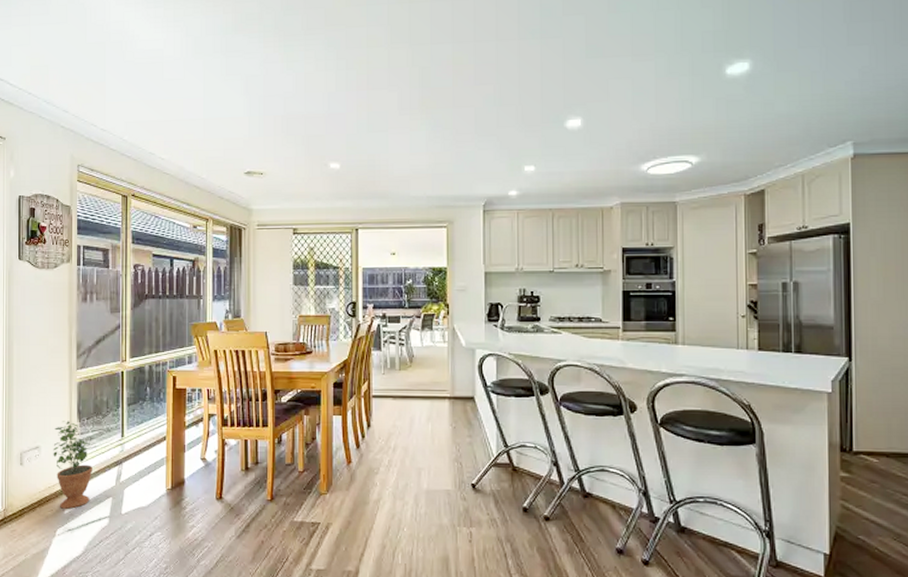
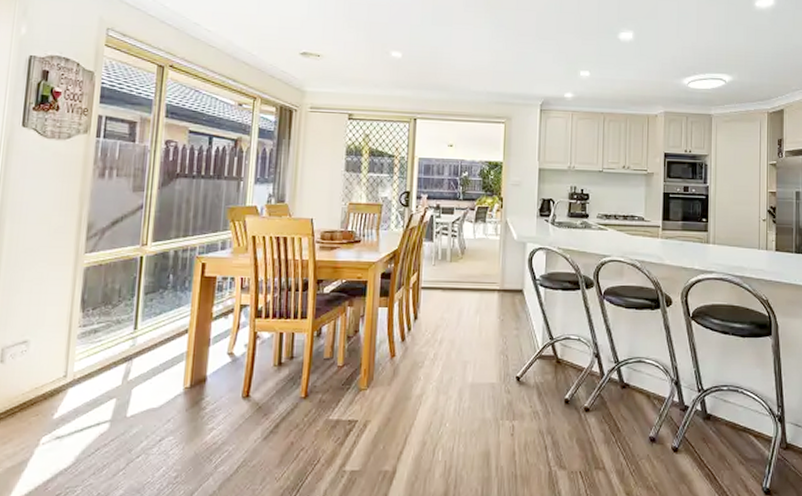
potted plant: present [53,421,92,509] -> none [45,311,95,413]

